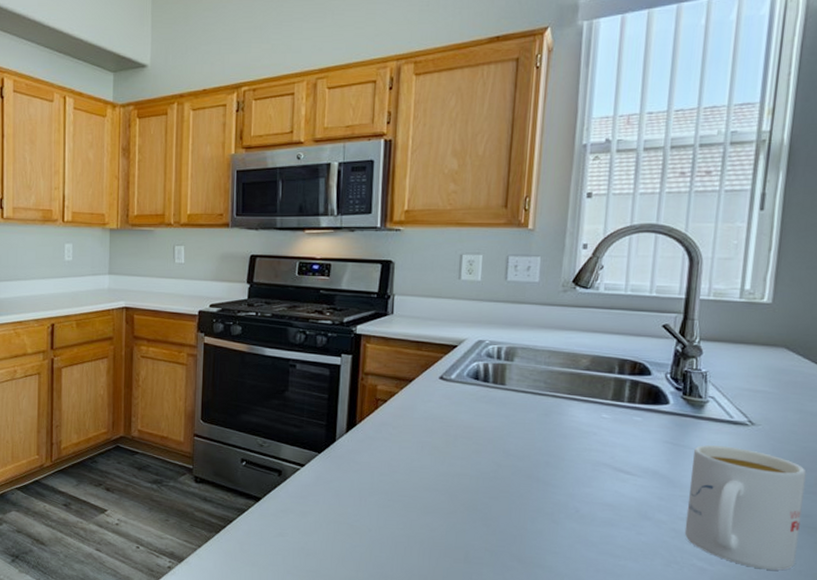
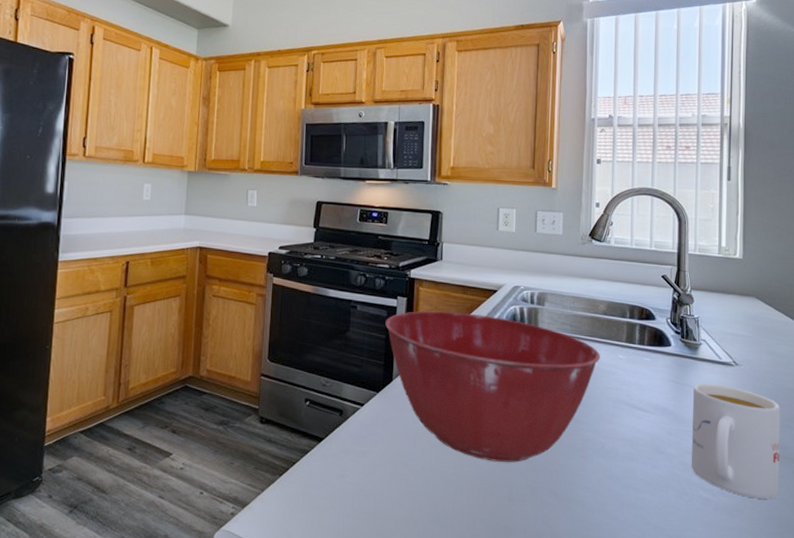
mixing bowl: none [328,369,579,525] -> present [385,311,600,462]

